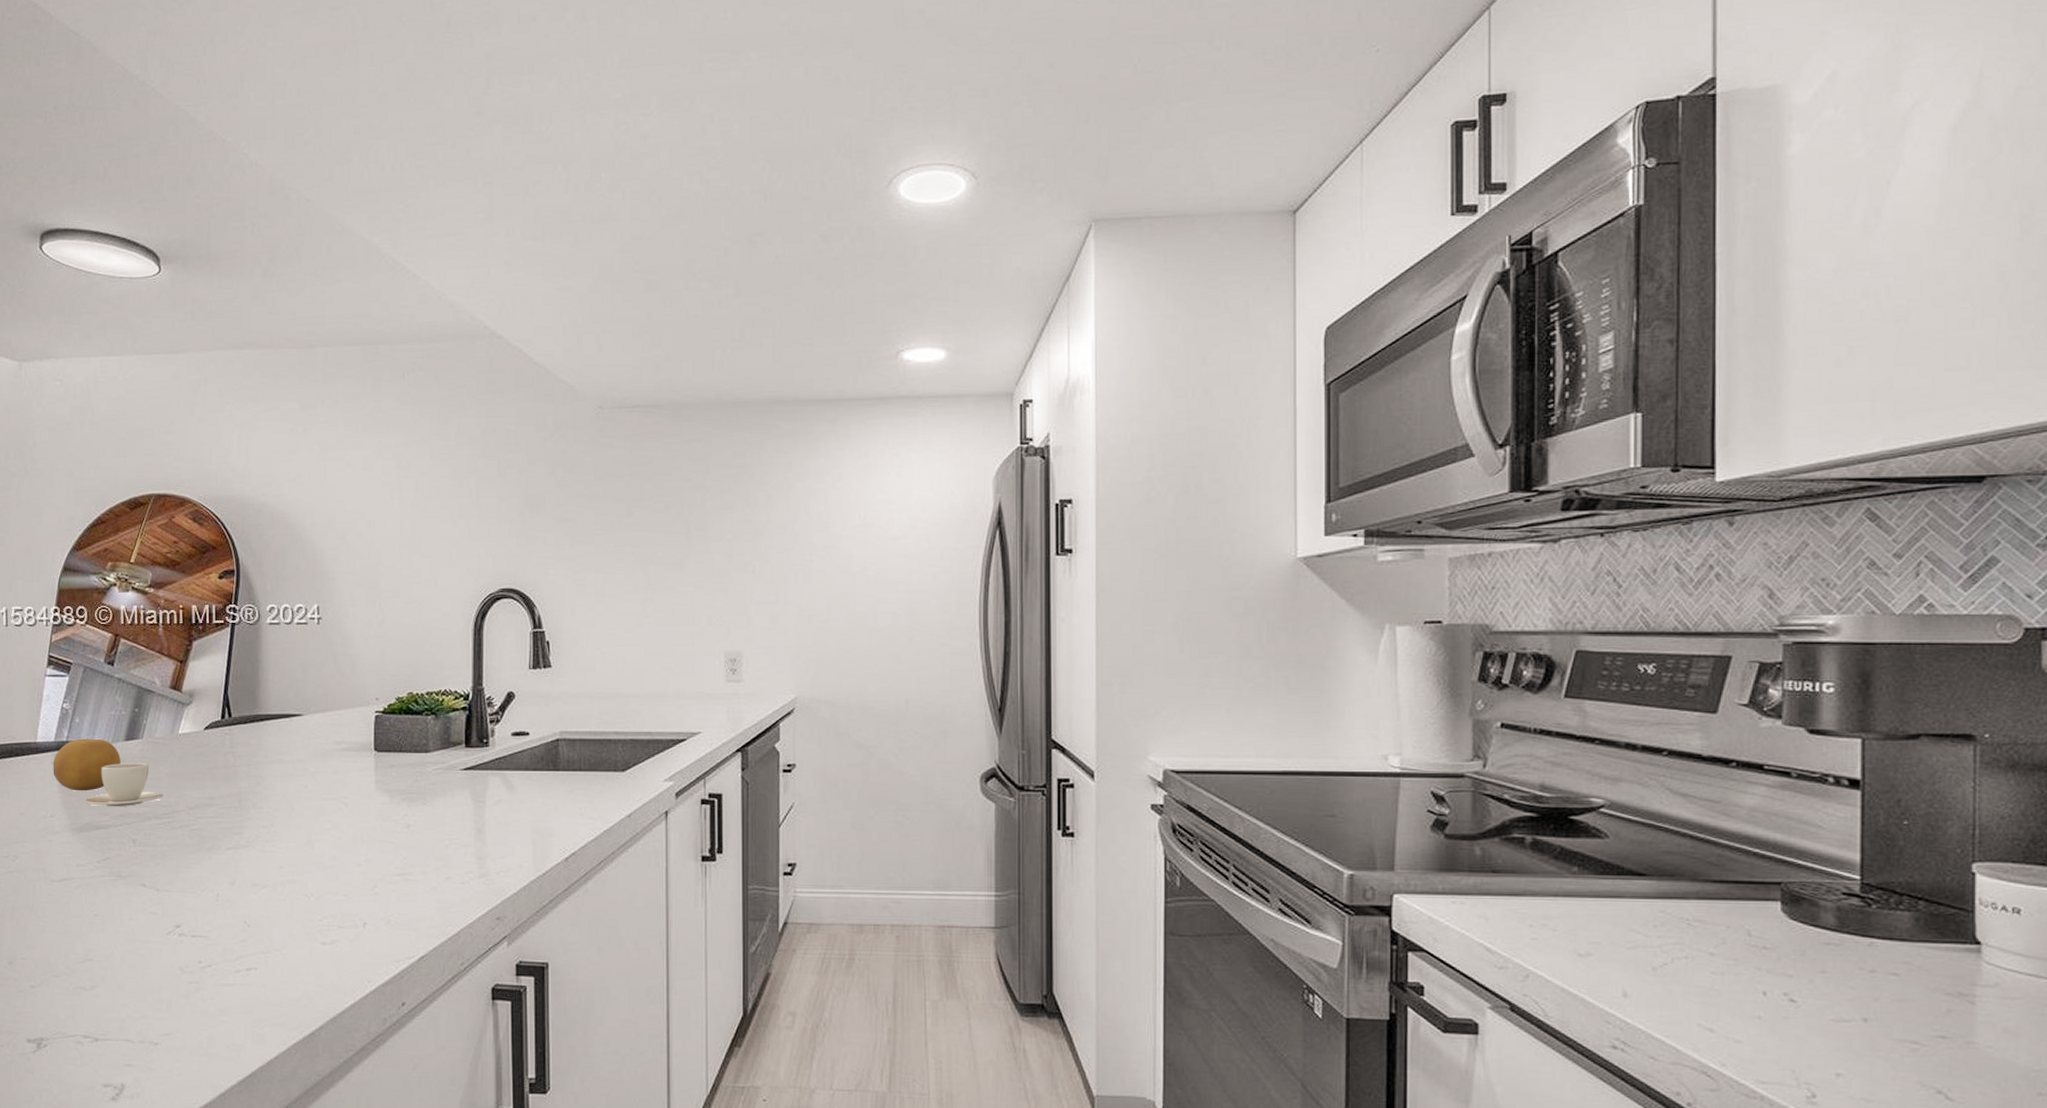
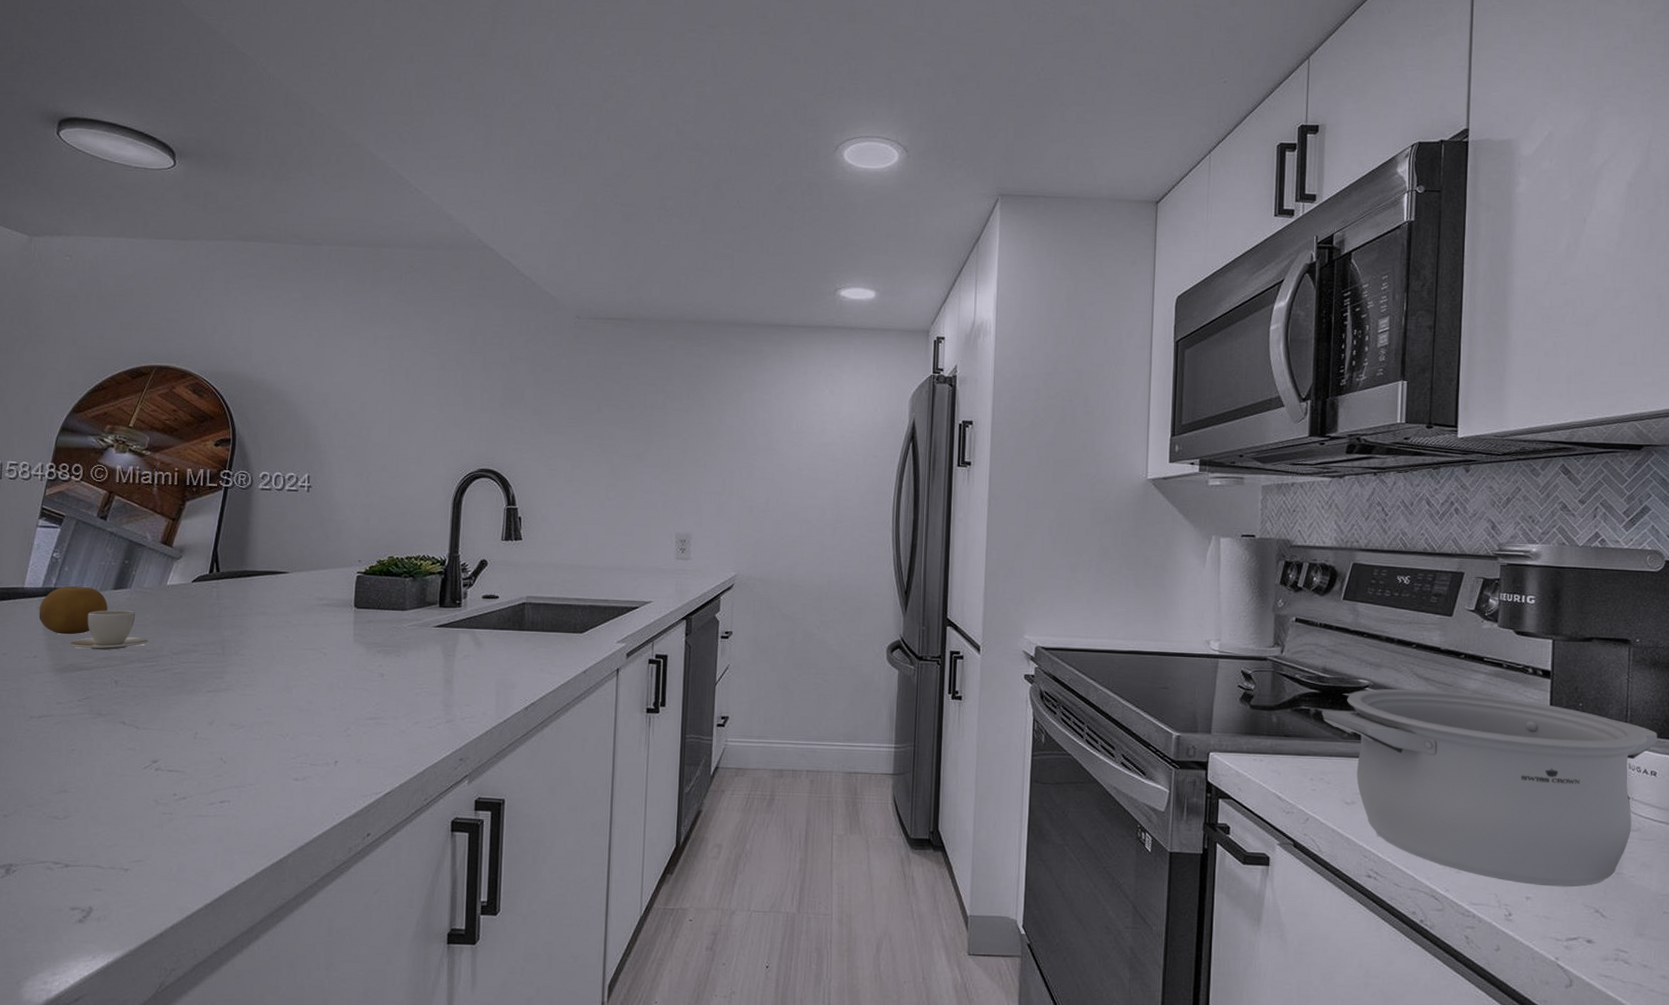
cooking pot: none [1541,808,2021,1061] -> present [1321,688,1658,887]

